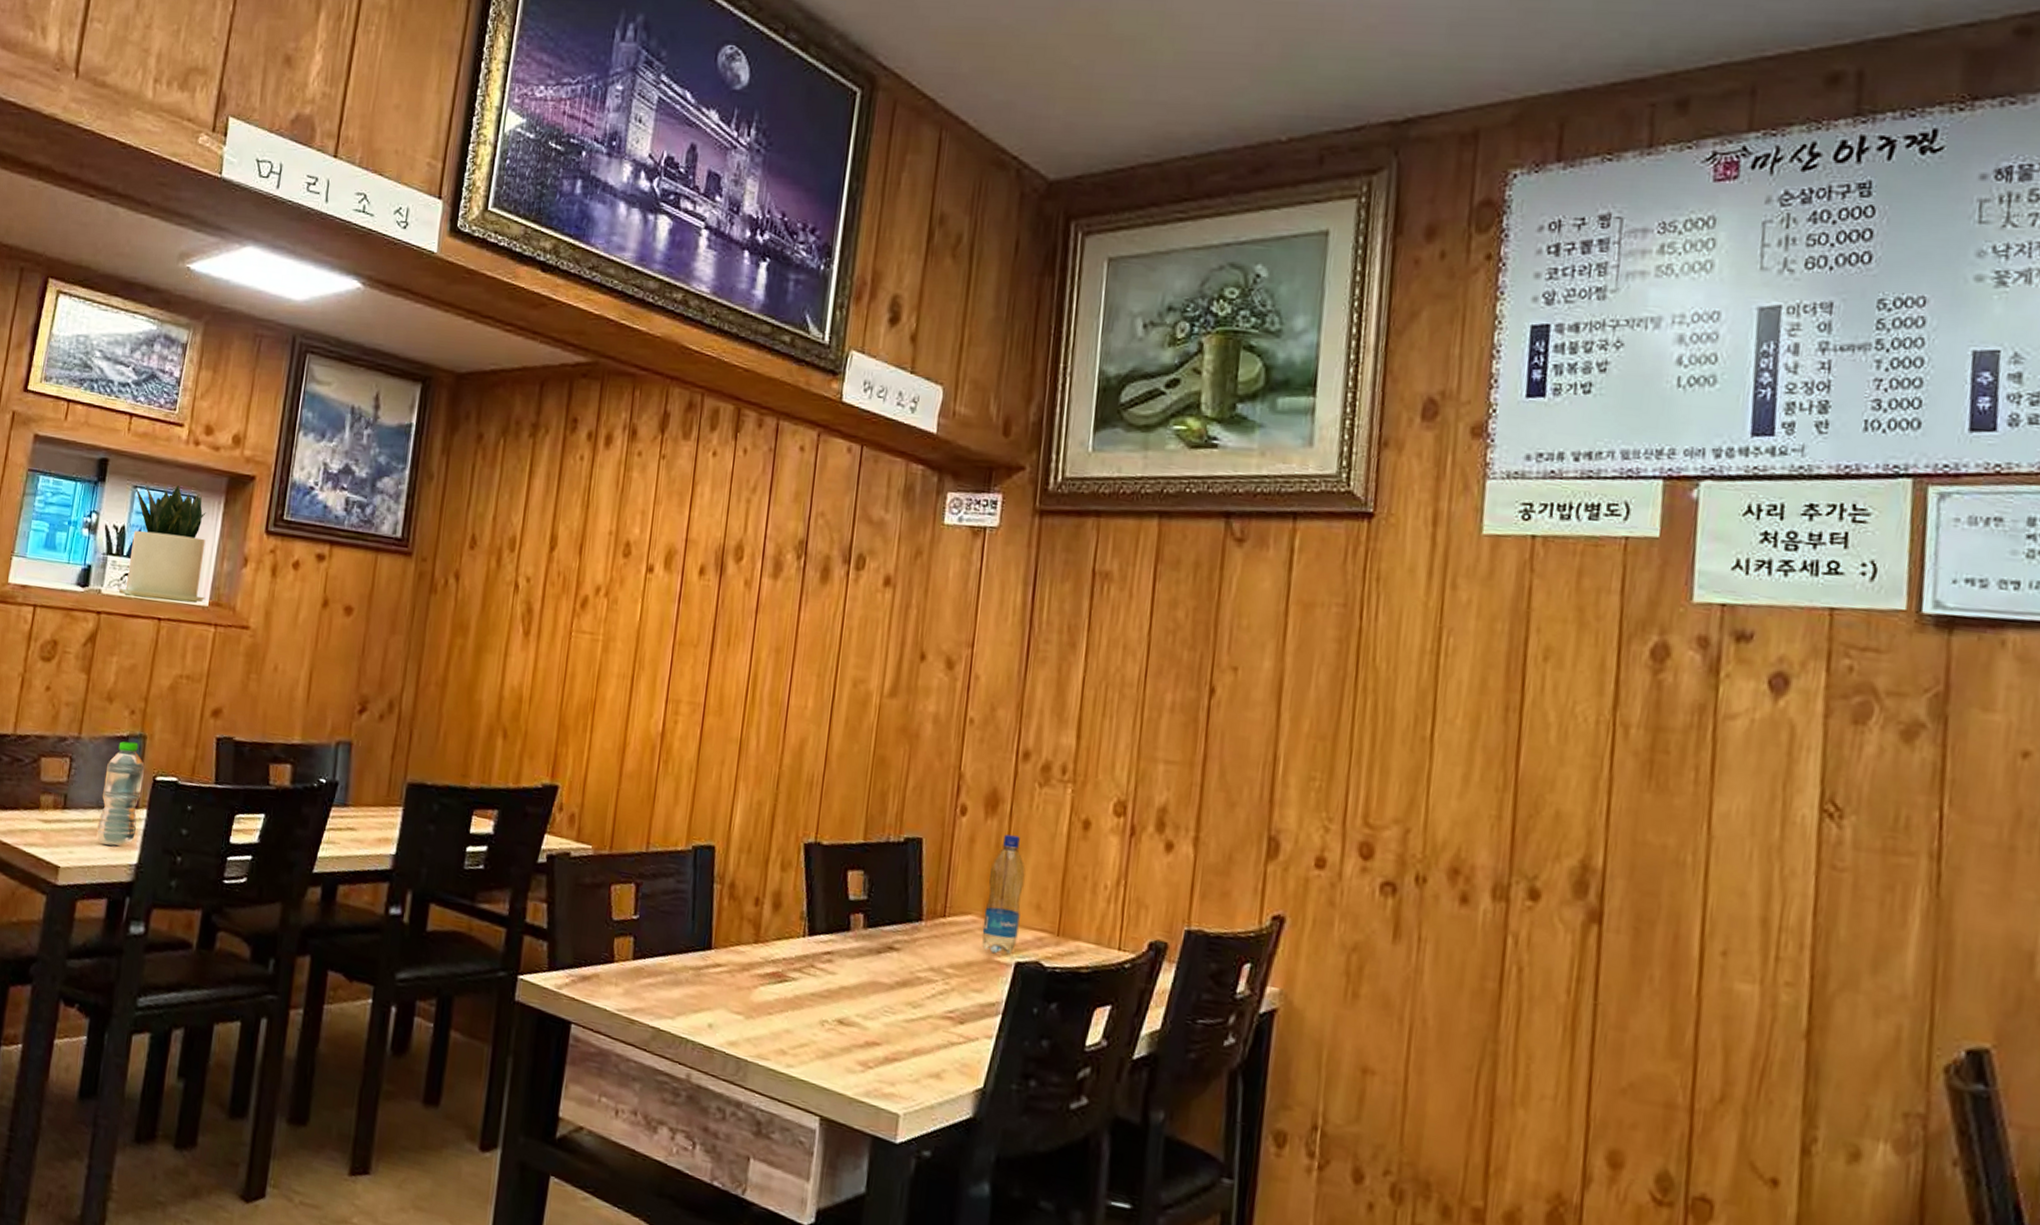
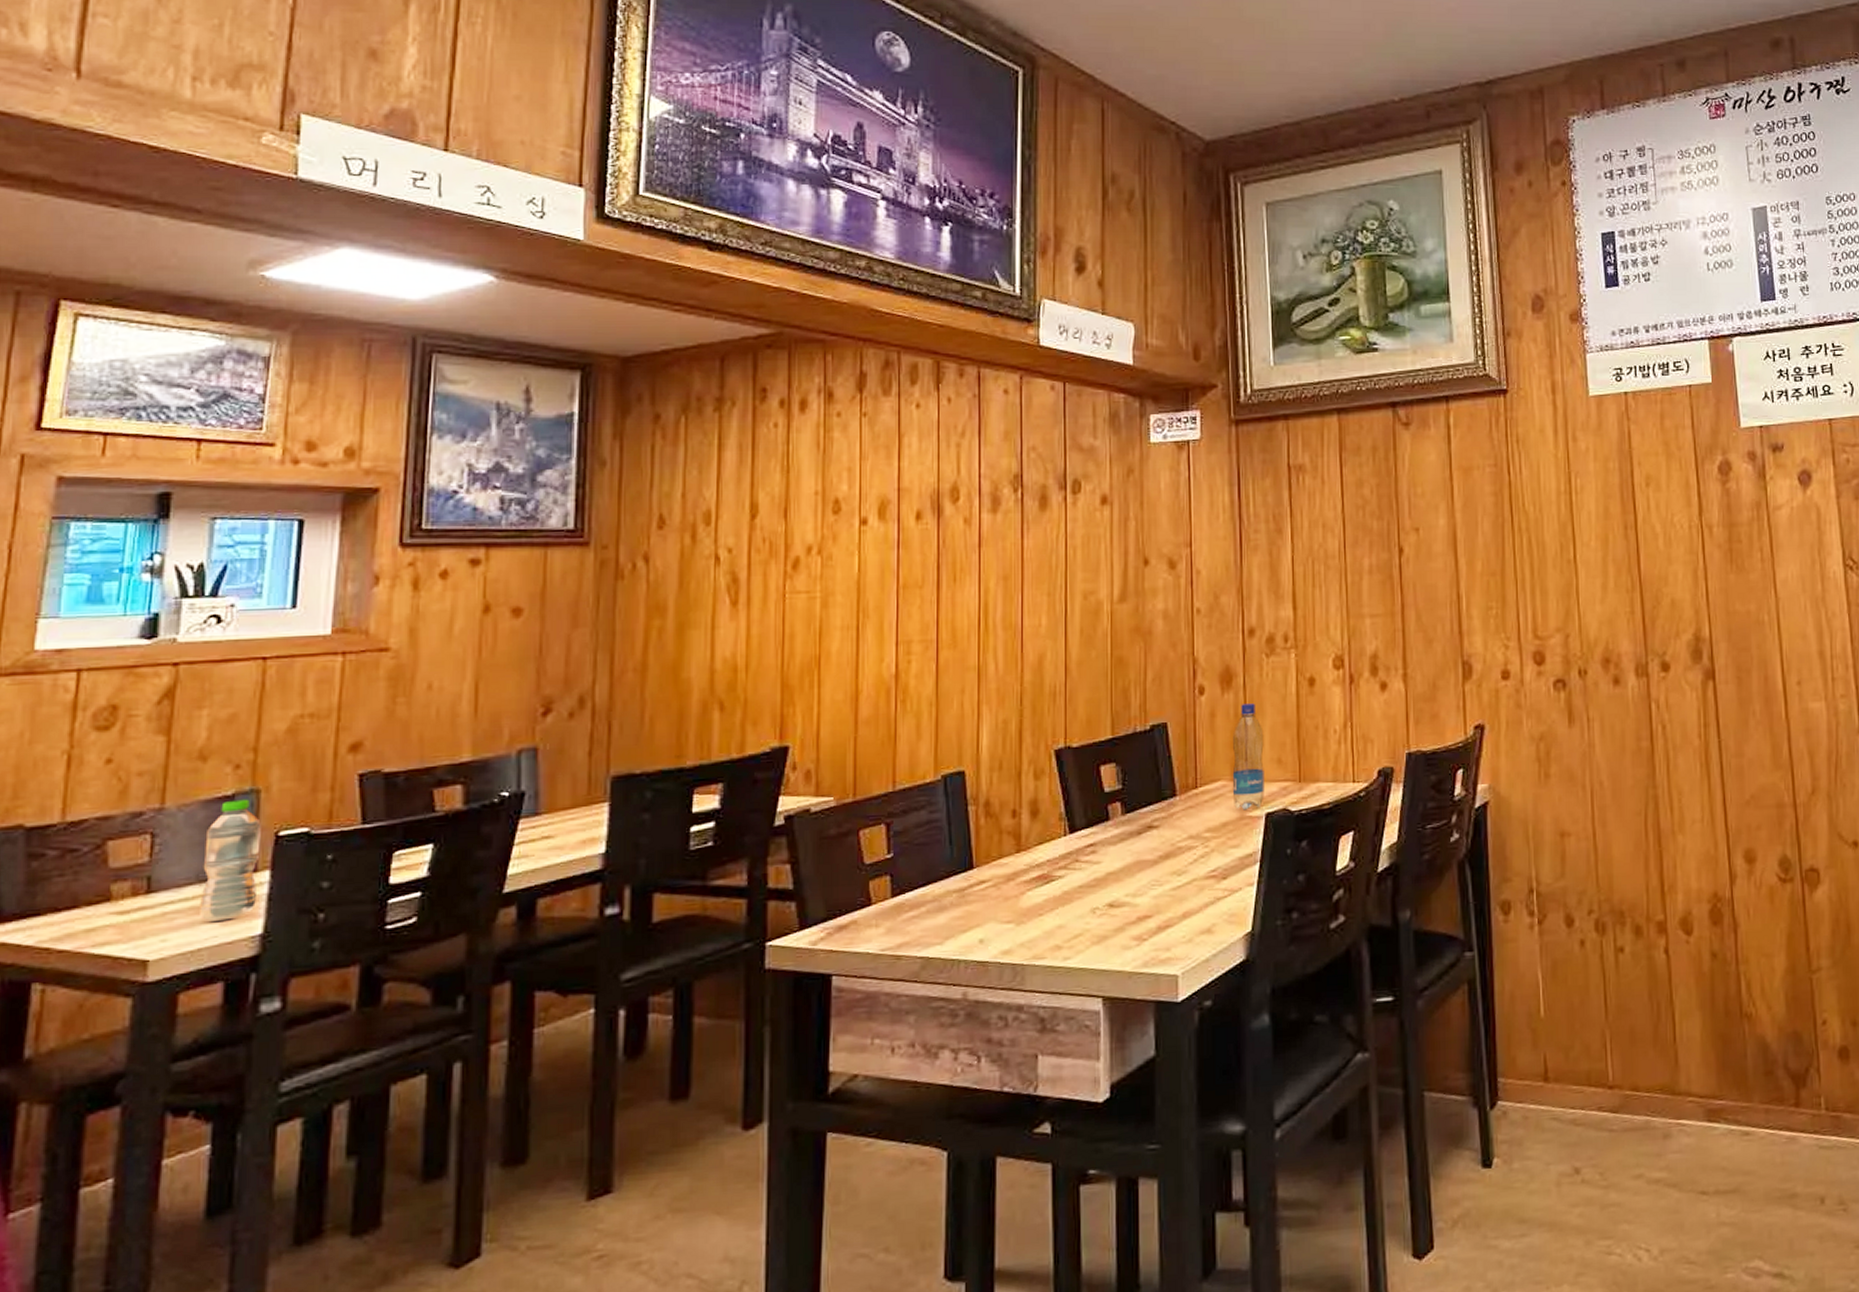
planter: present [117,484,206,604] -> none [200,510,326,640]

